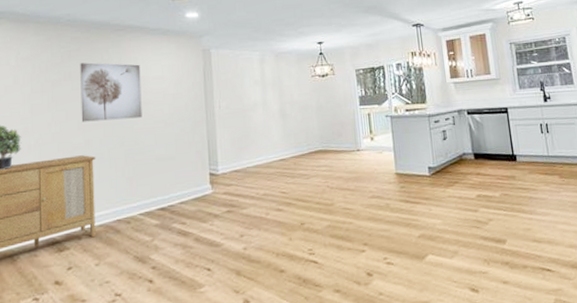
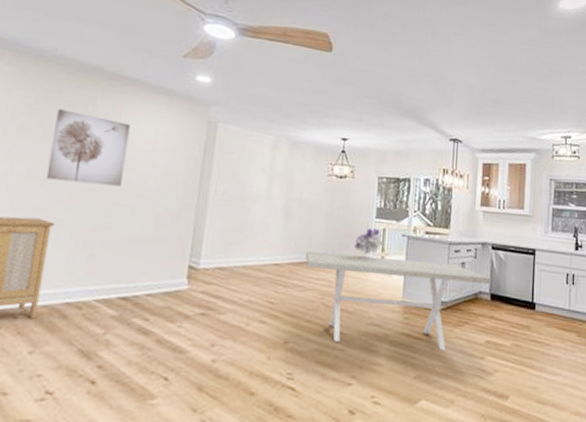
dining table: none [305,133,473,217] -> present [305,250,492,350]
bouquet: none [345,114,372,138] -> present [354,227,385,255]

